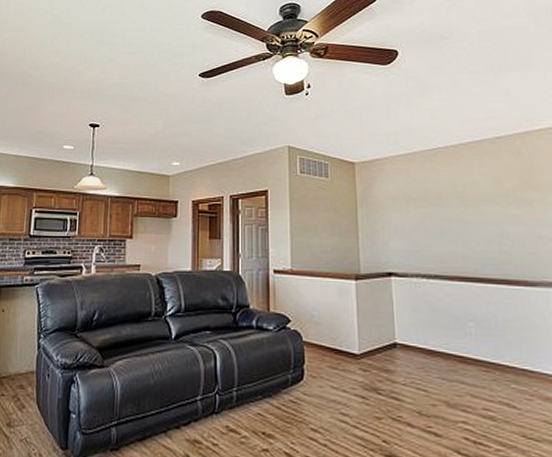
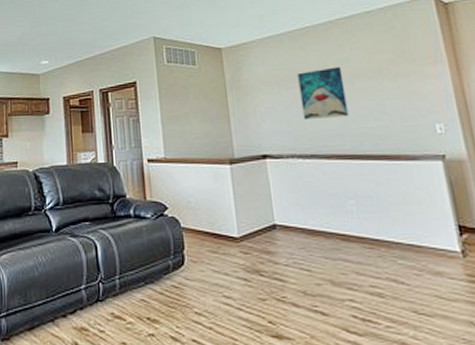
wall art: none [427,189,474,240] -> present [297,66,349,119]

